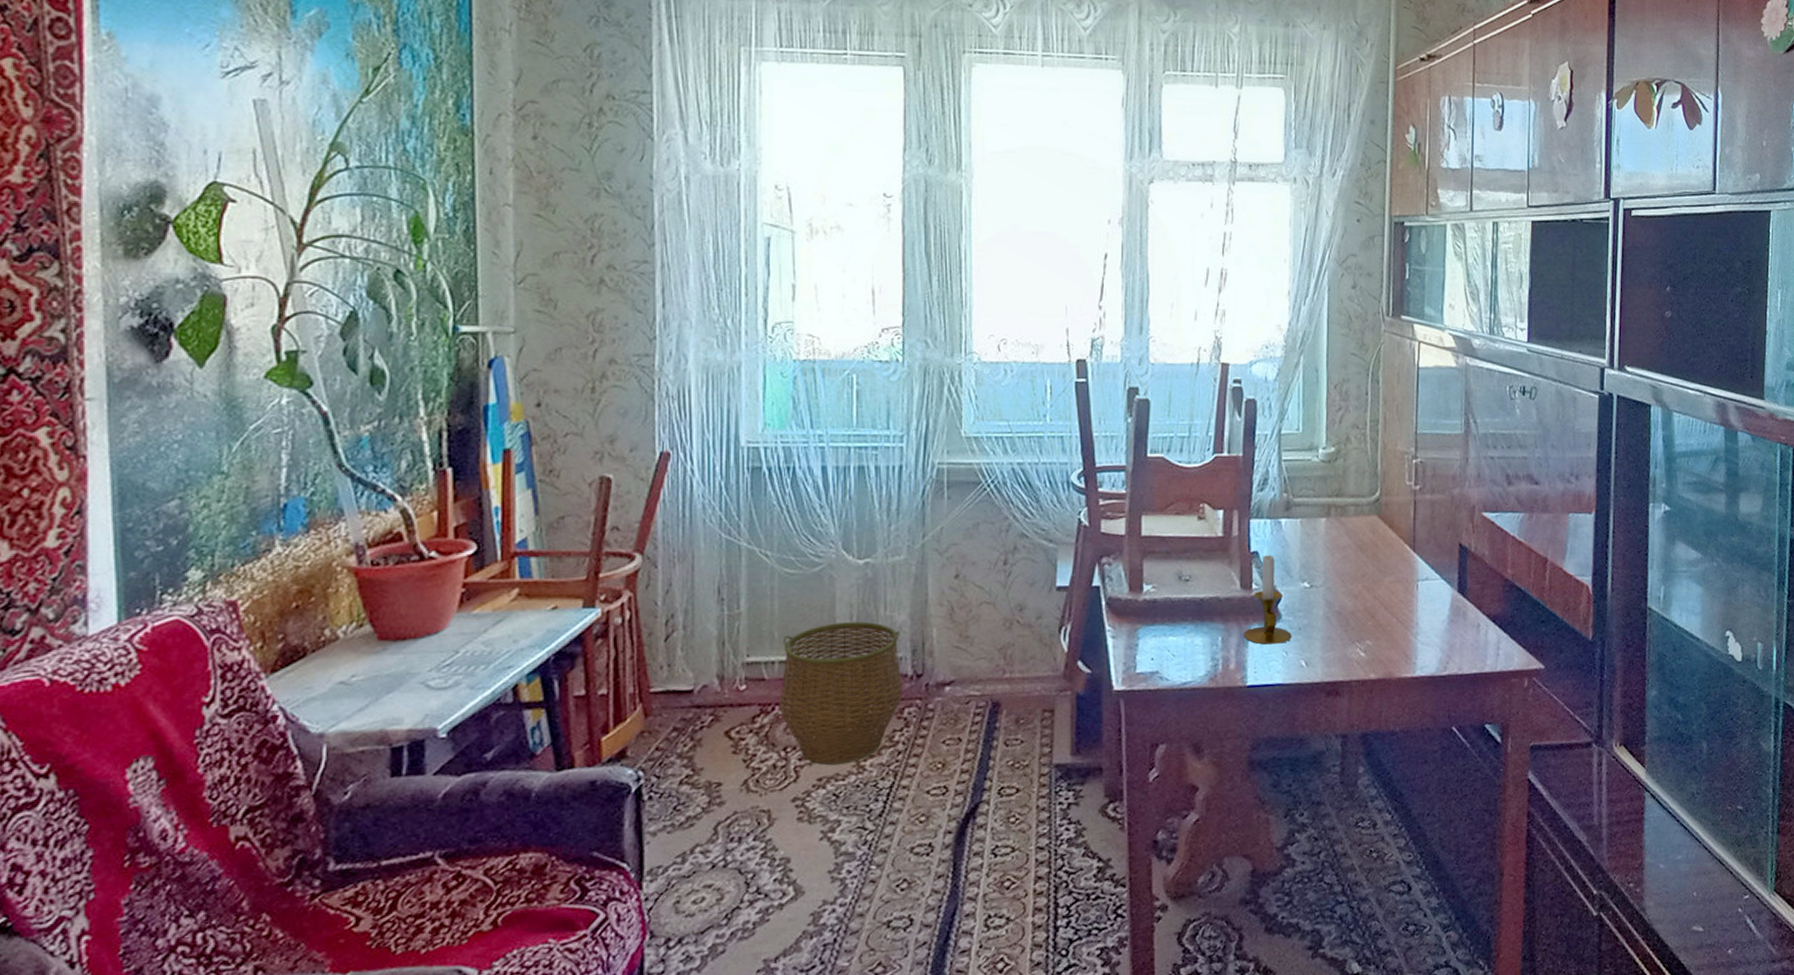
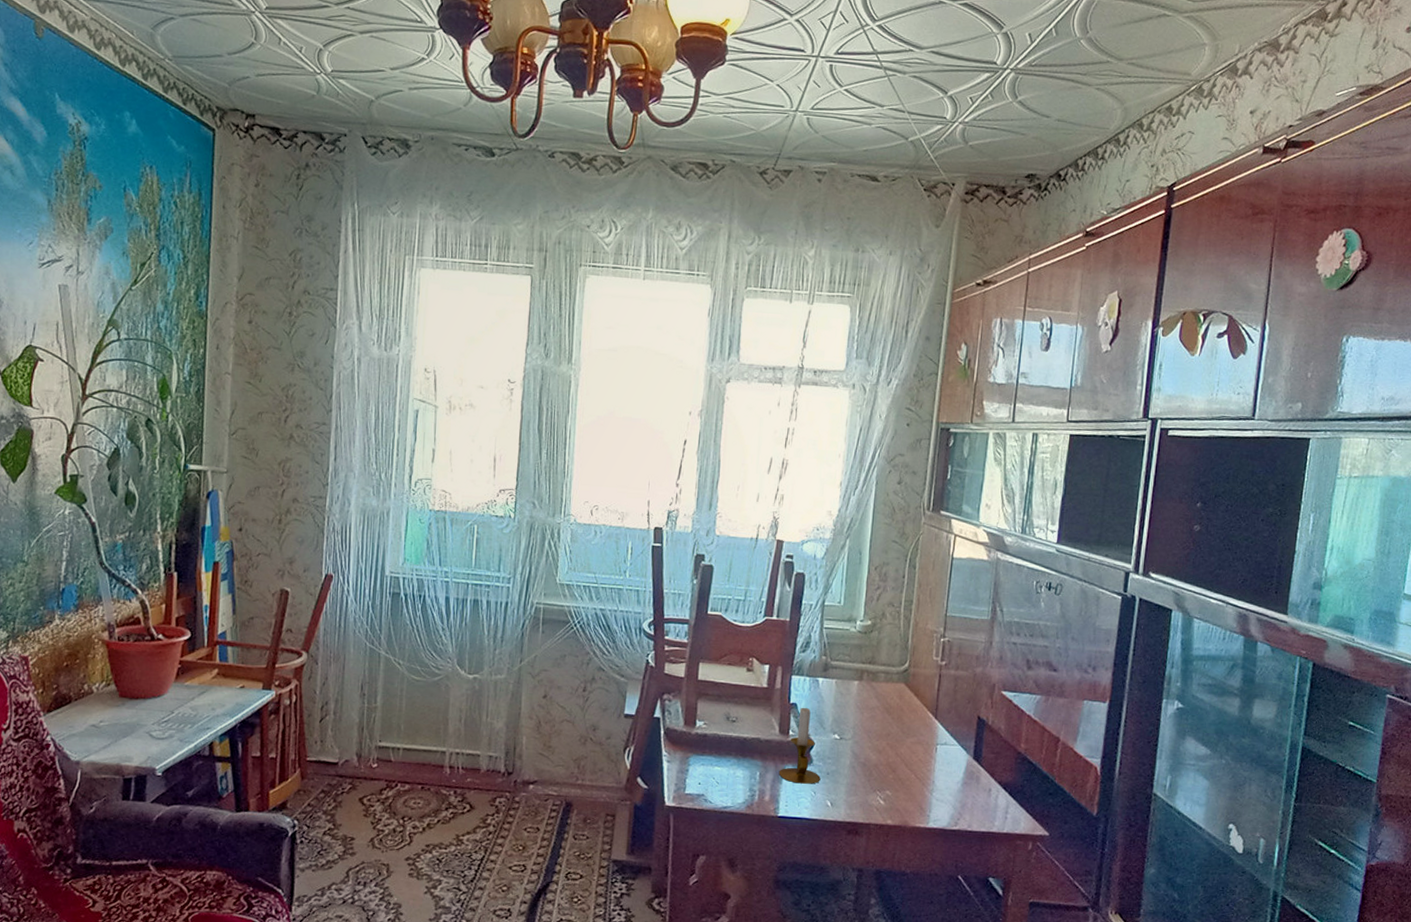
basket: present [779,621,903,766] -> none [401,723,497,836]

